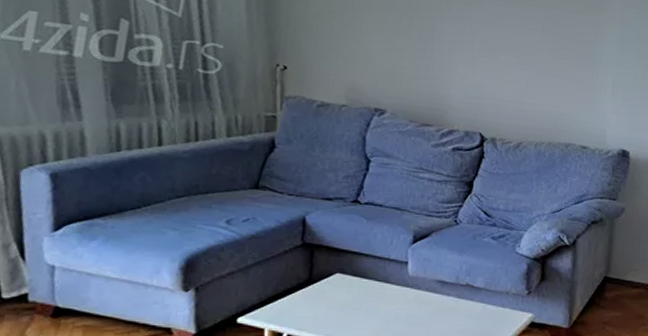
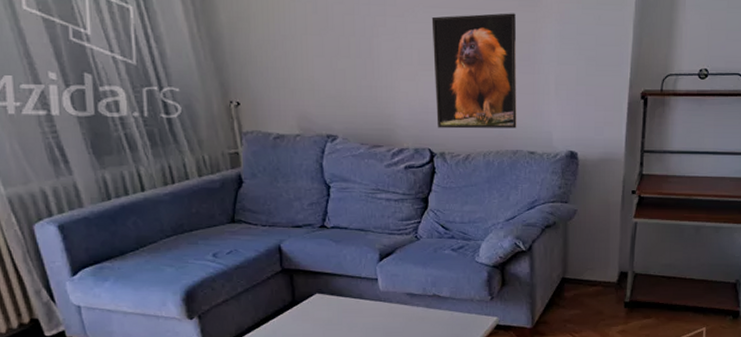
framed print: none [491,8,580,122] -> present [431,13,517,129]

